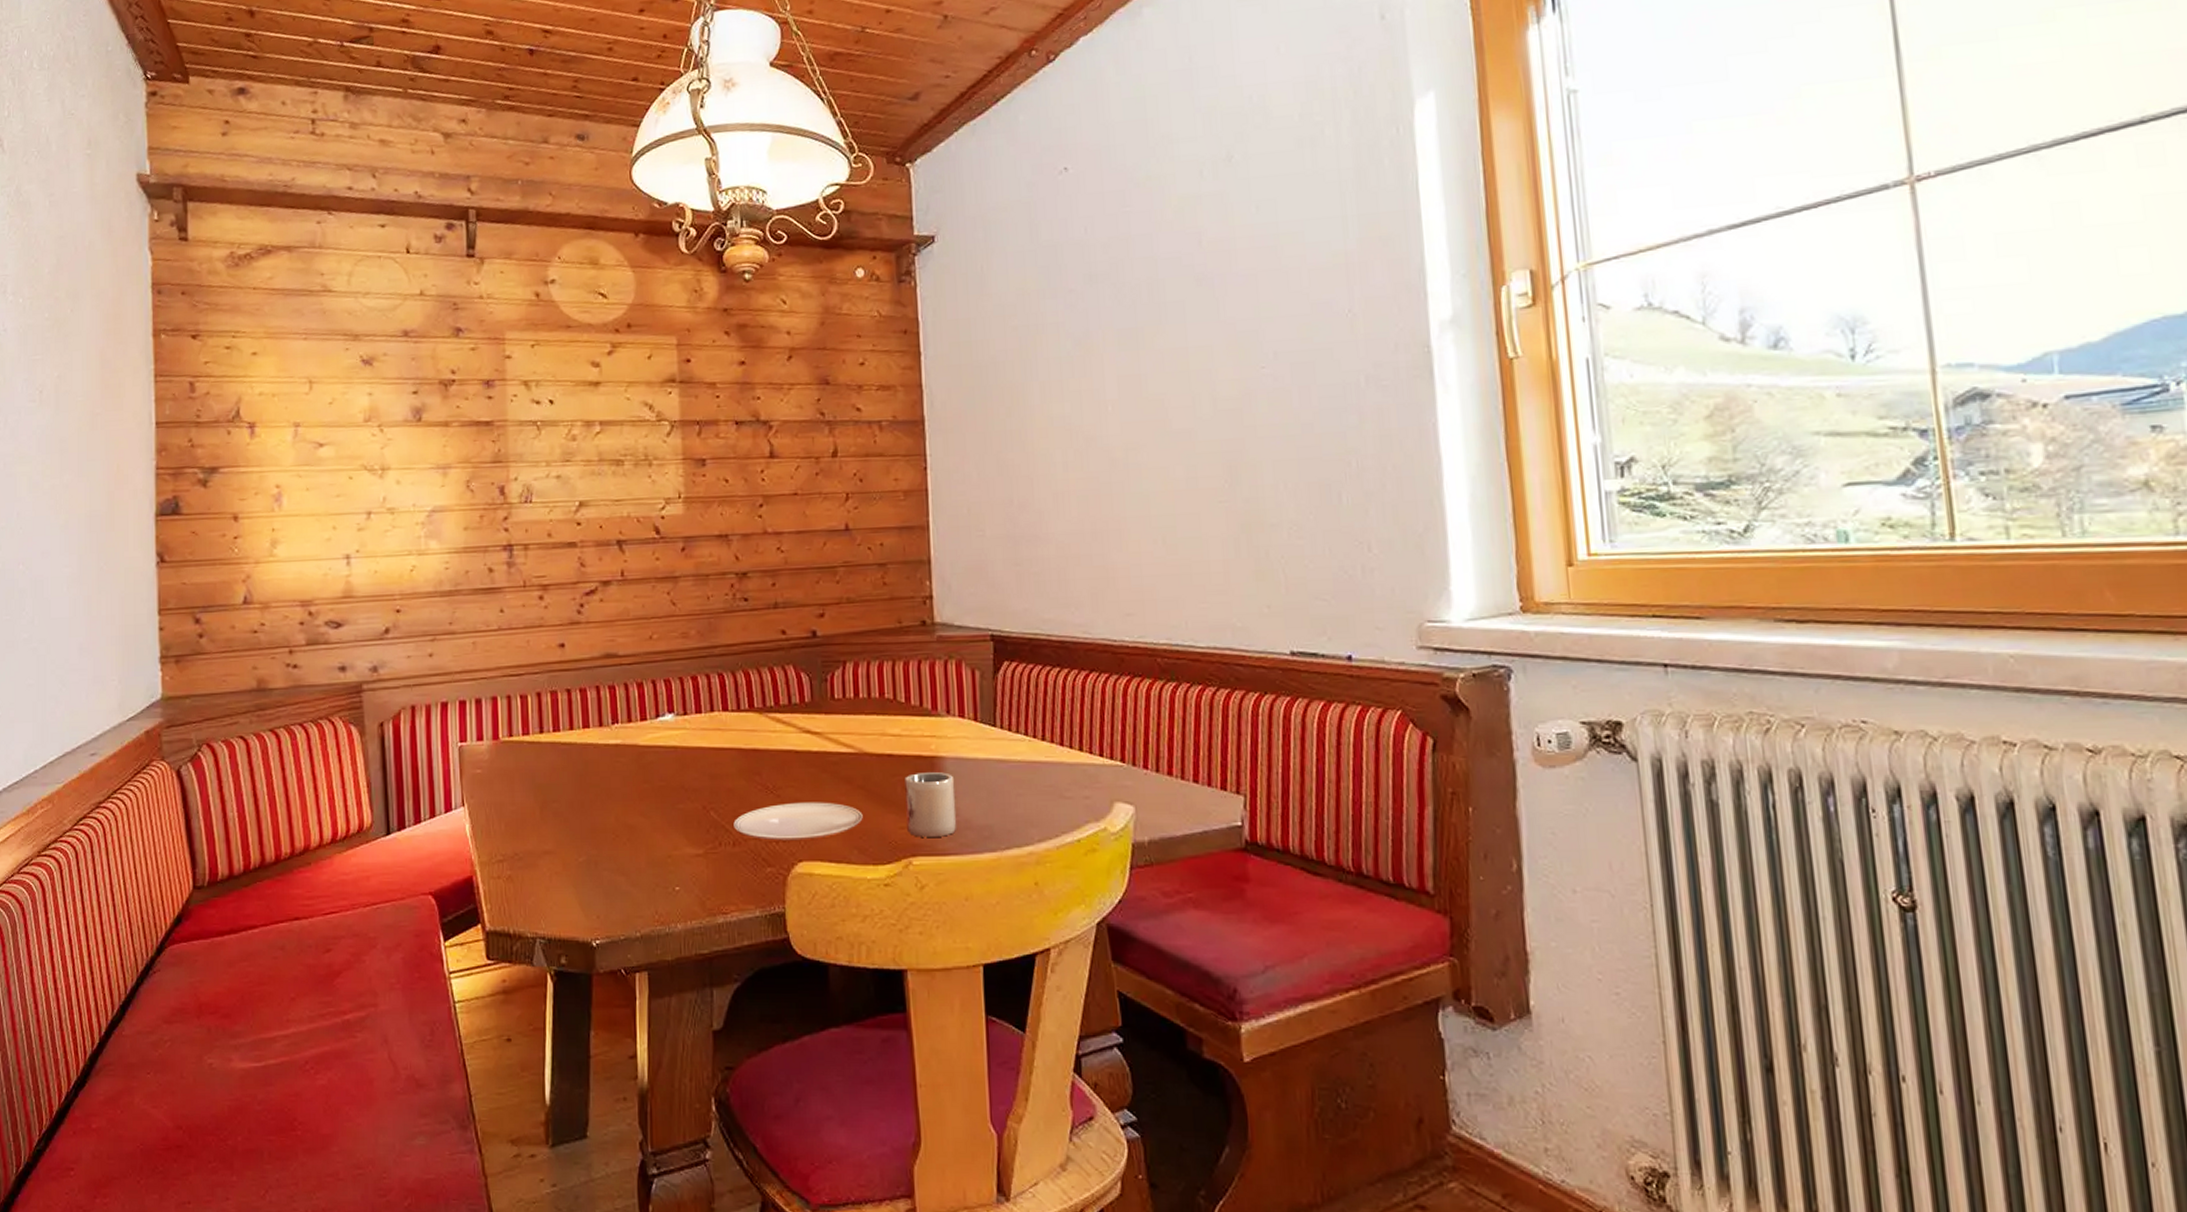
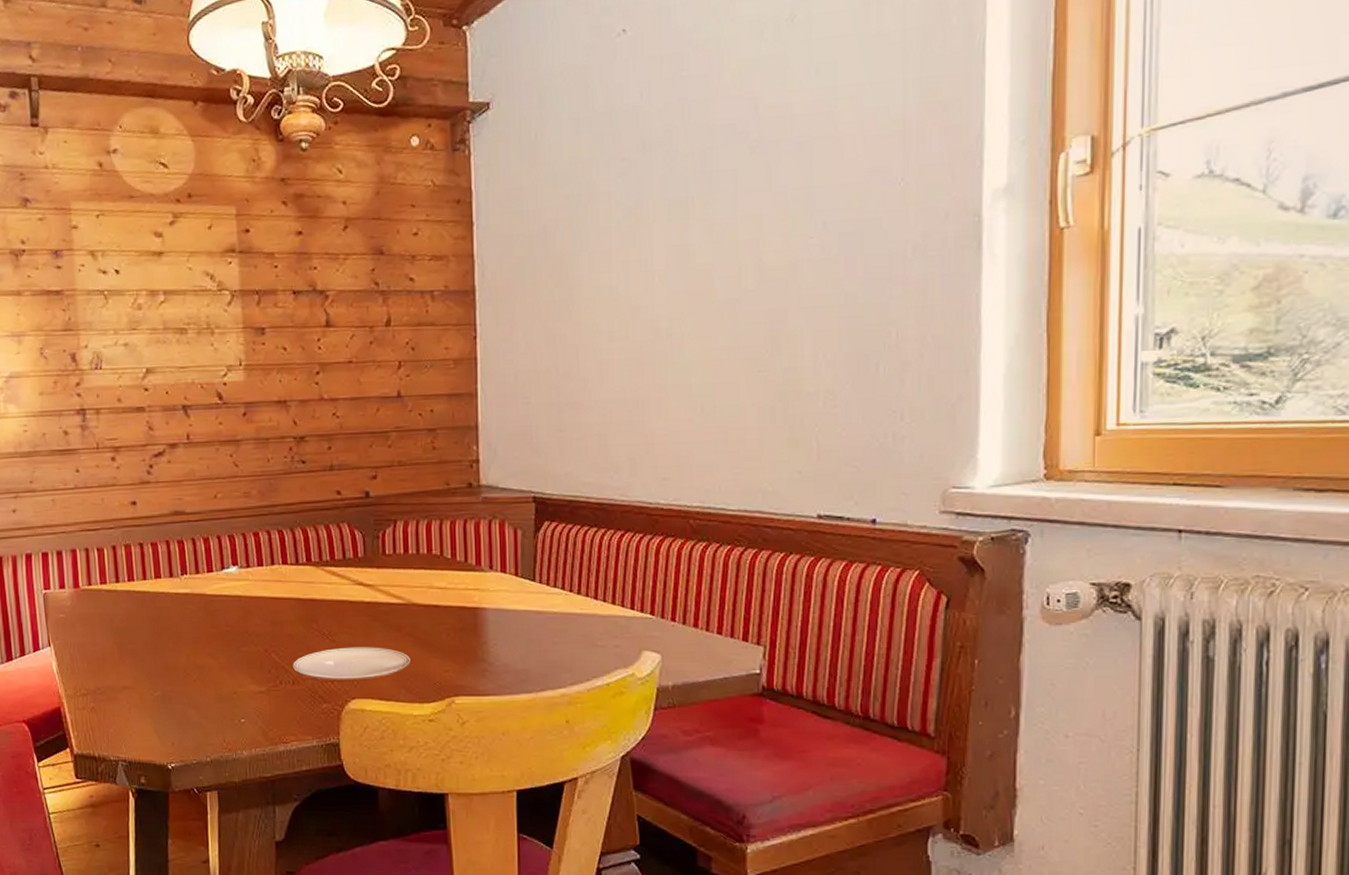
cup: present [904,771,957,838] -> none [449,621,497,680]

